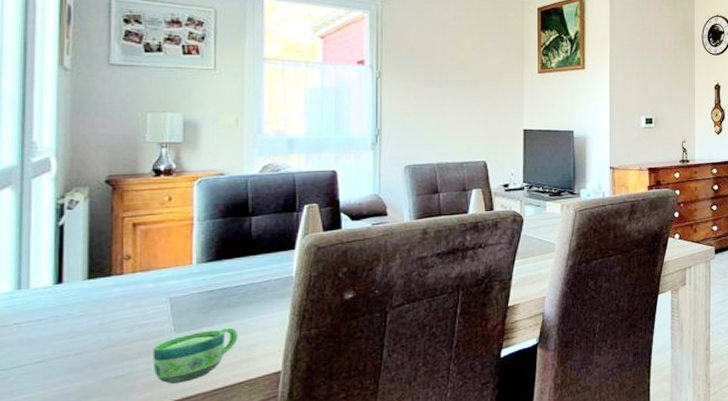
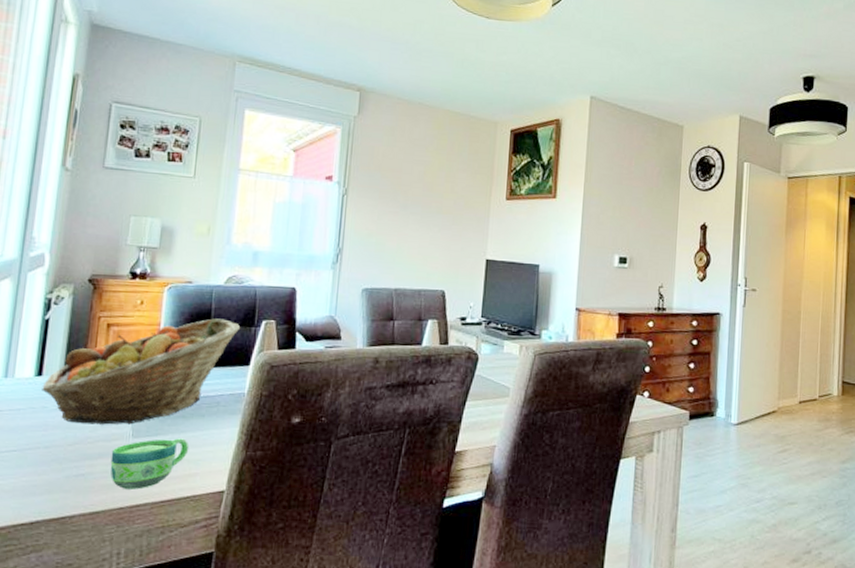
fruit basket: none [64,207,282,327] -> present [42,318,241,425]

